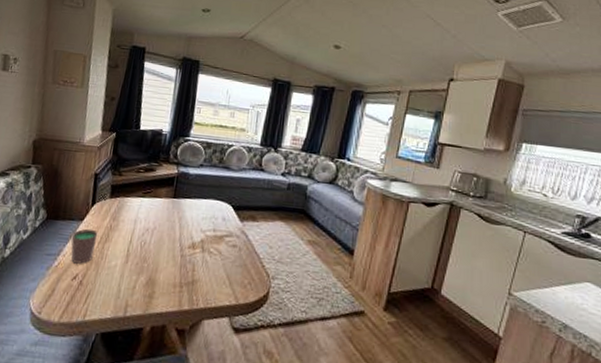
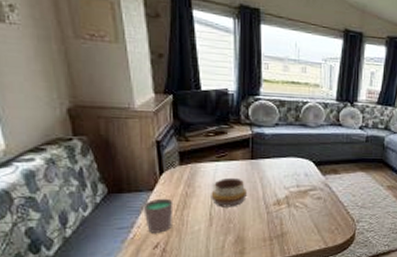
decorative bowl: none [131,214,165,246] -> present [211,177,247,207]

